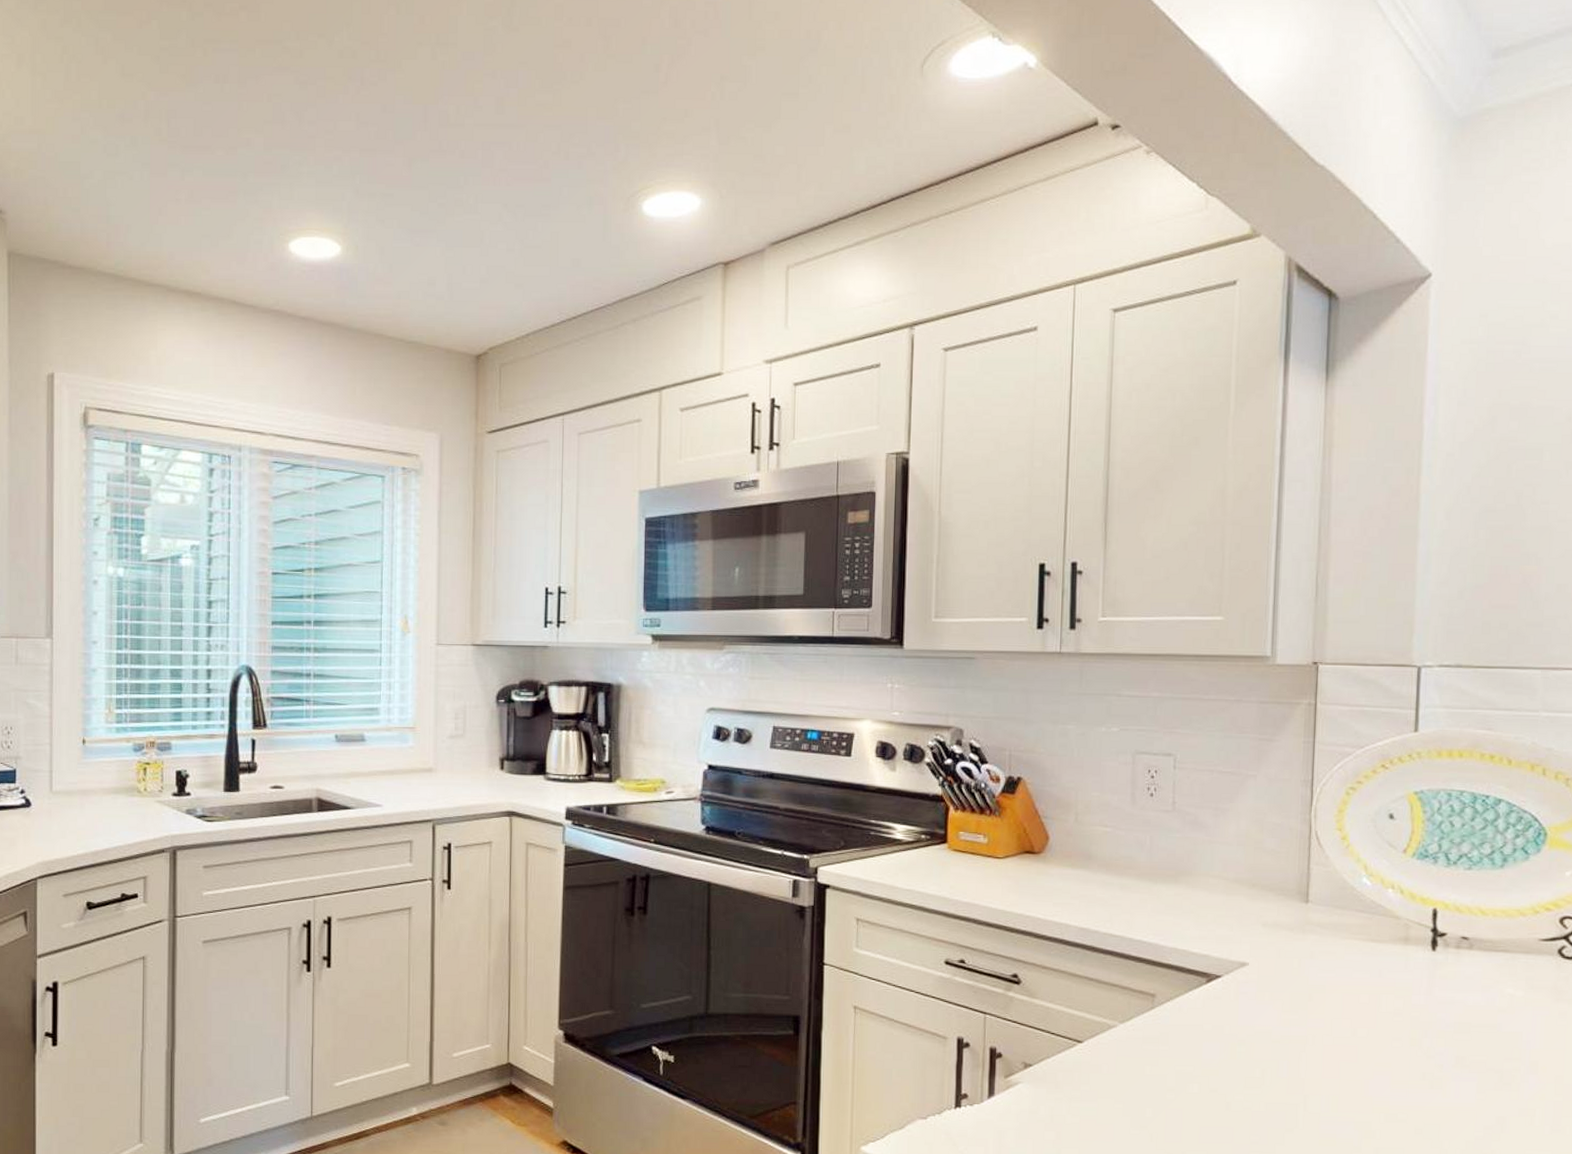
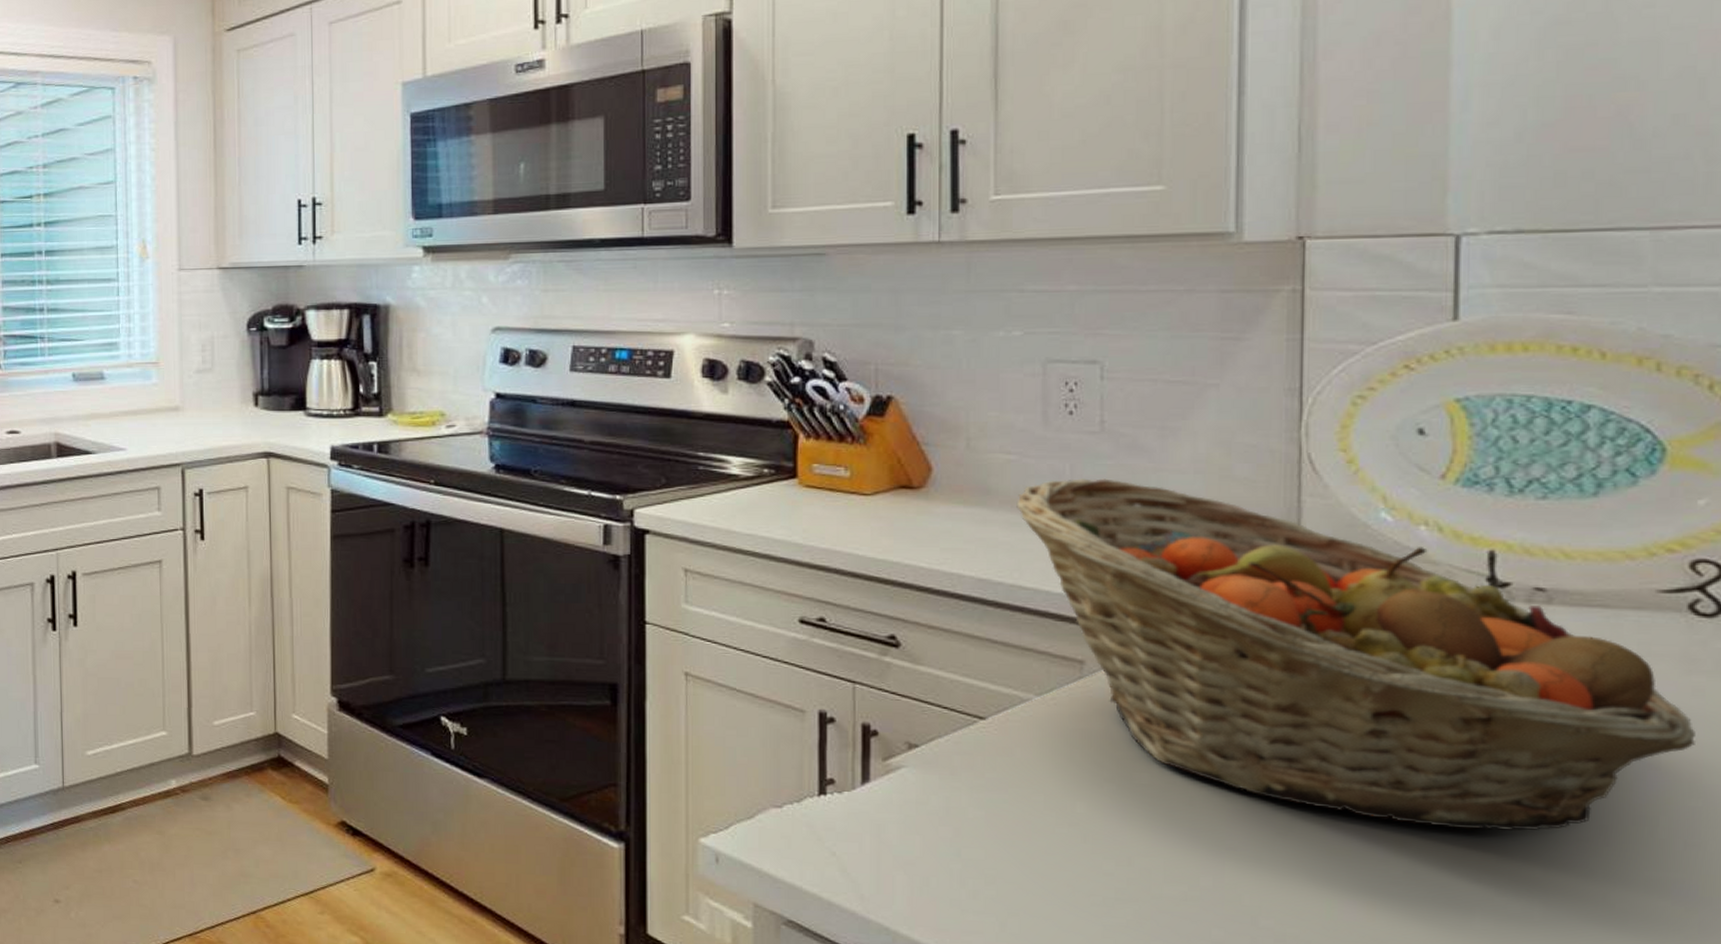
fruit basket: none [1110,848,1560,1123] -> present [1016,478,1695,831]

